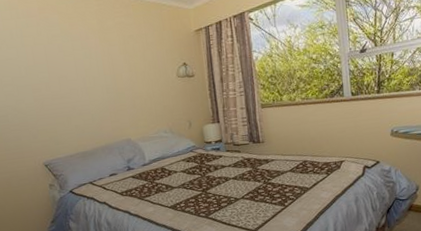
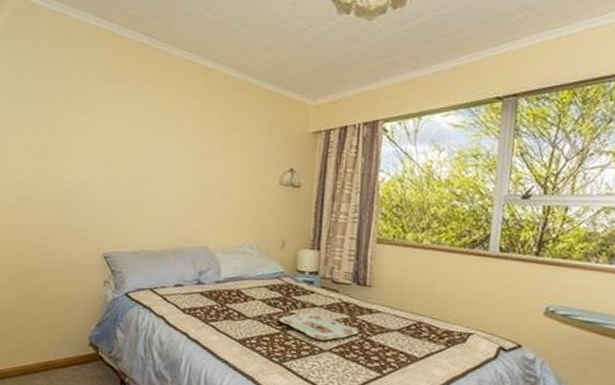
serving tray: none [199,172,261,192] -> present [279,313,358,340]

